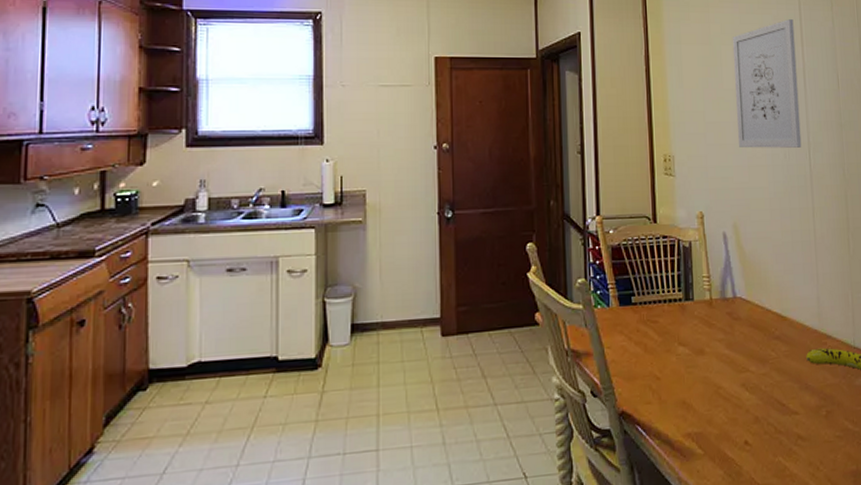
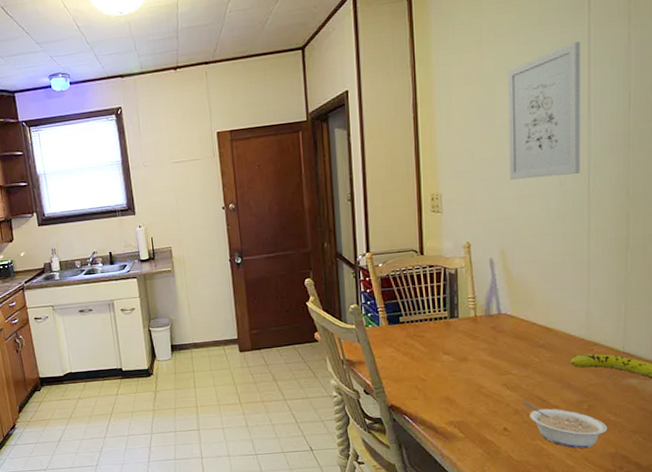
legume: none [763,407,847,466] -> present [523,402,608,448]

